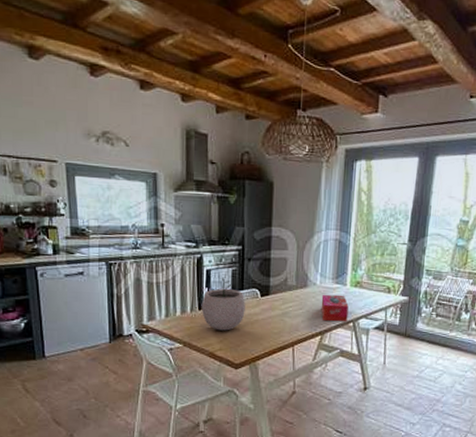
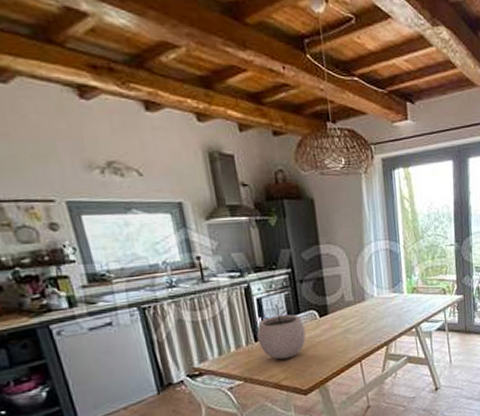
tissue box: present [321,294,349,322] -> none [381,302,410,331]

